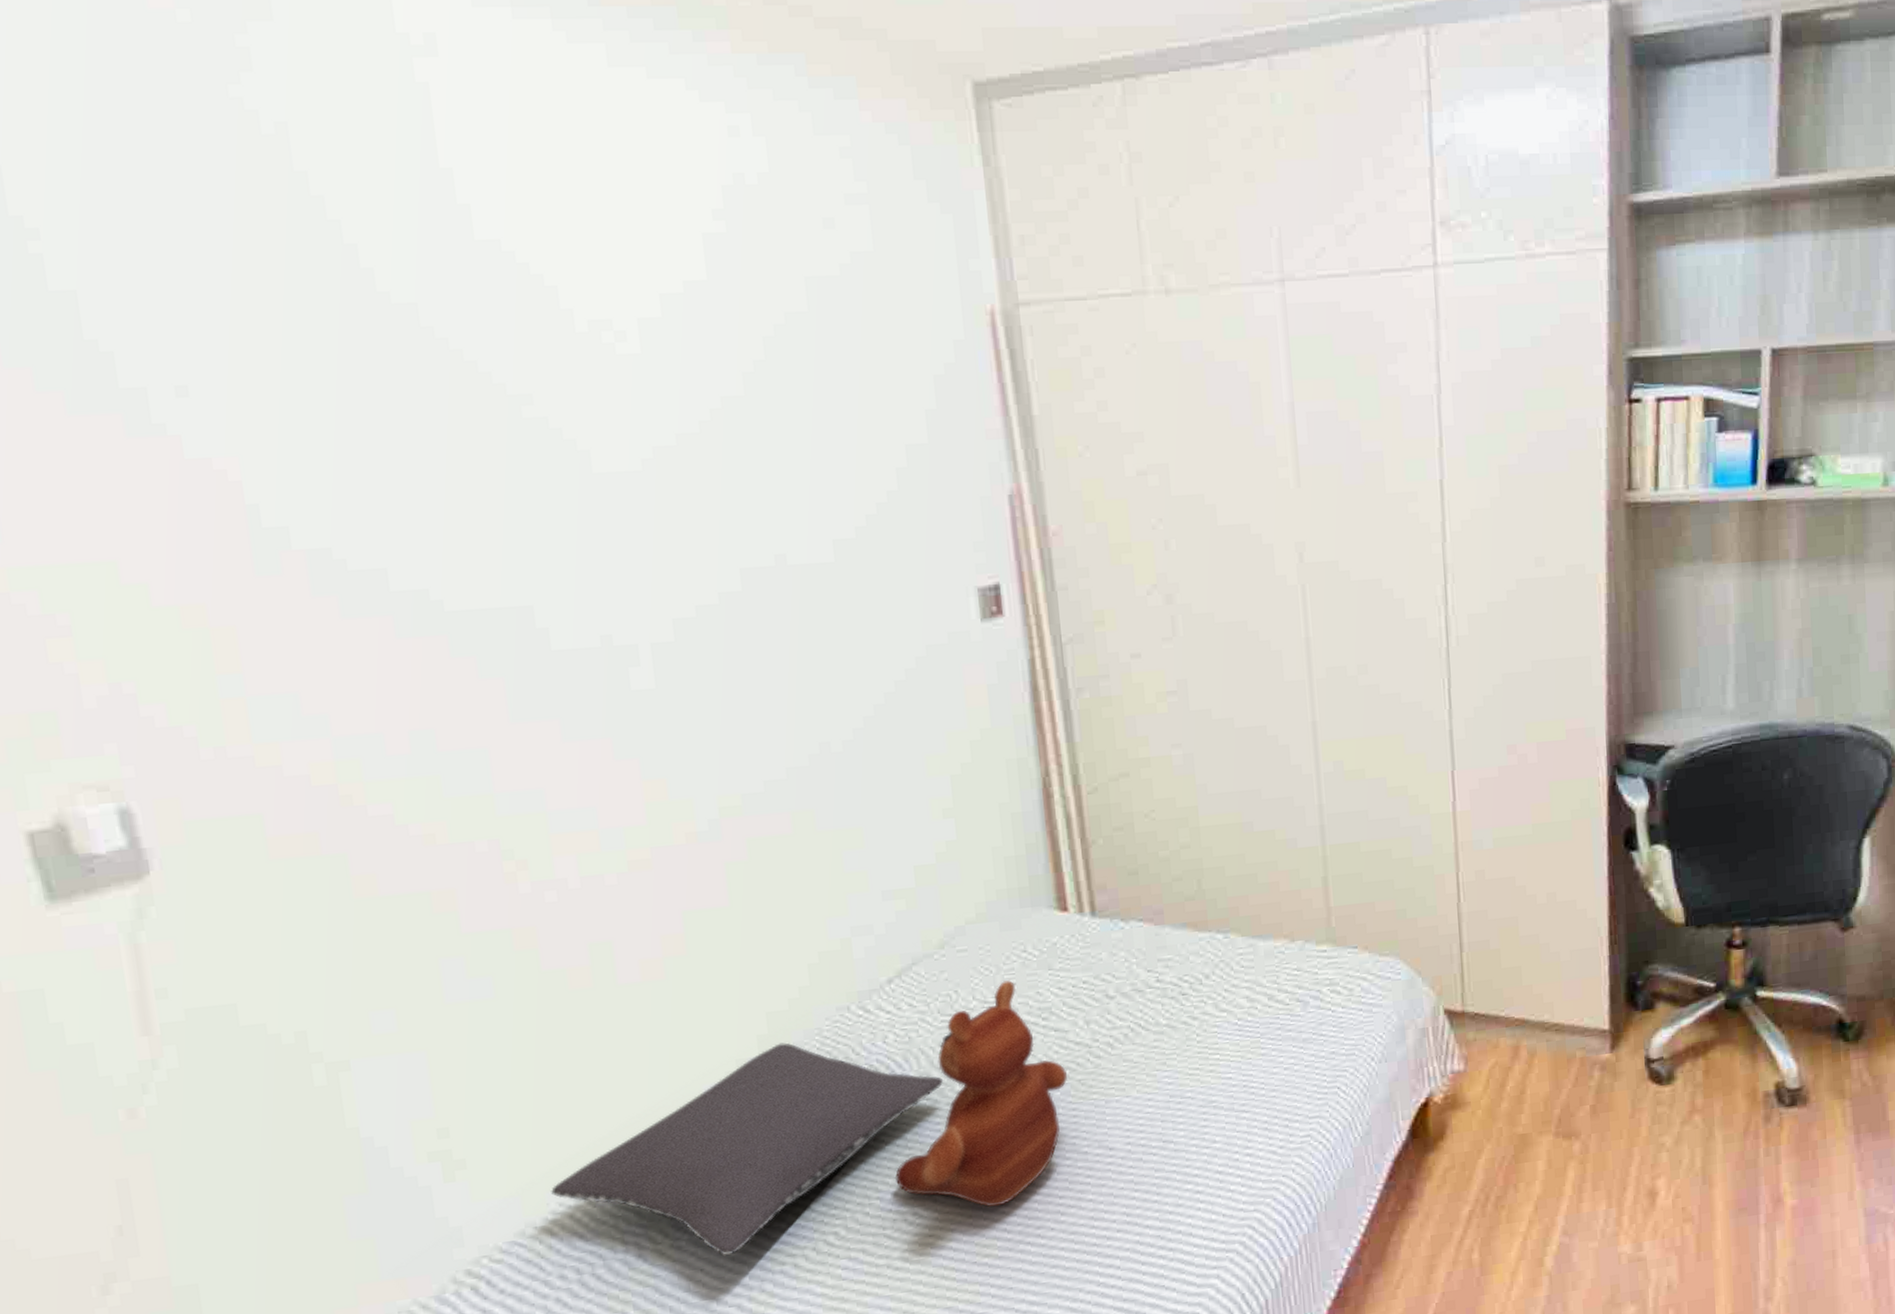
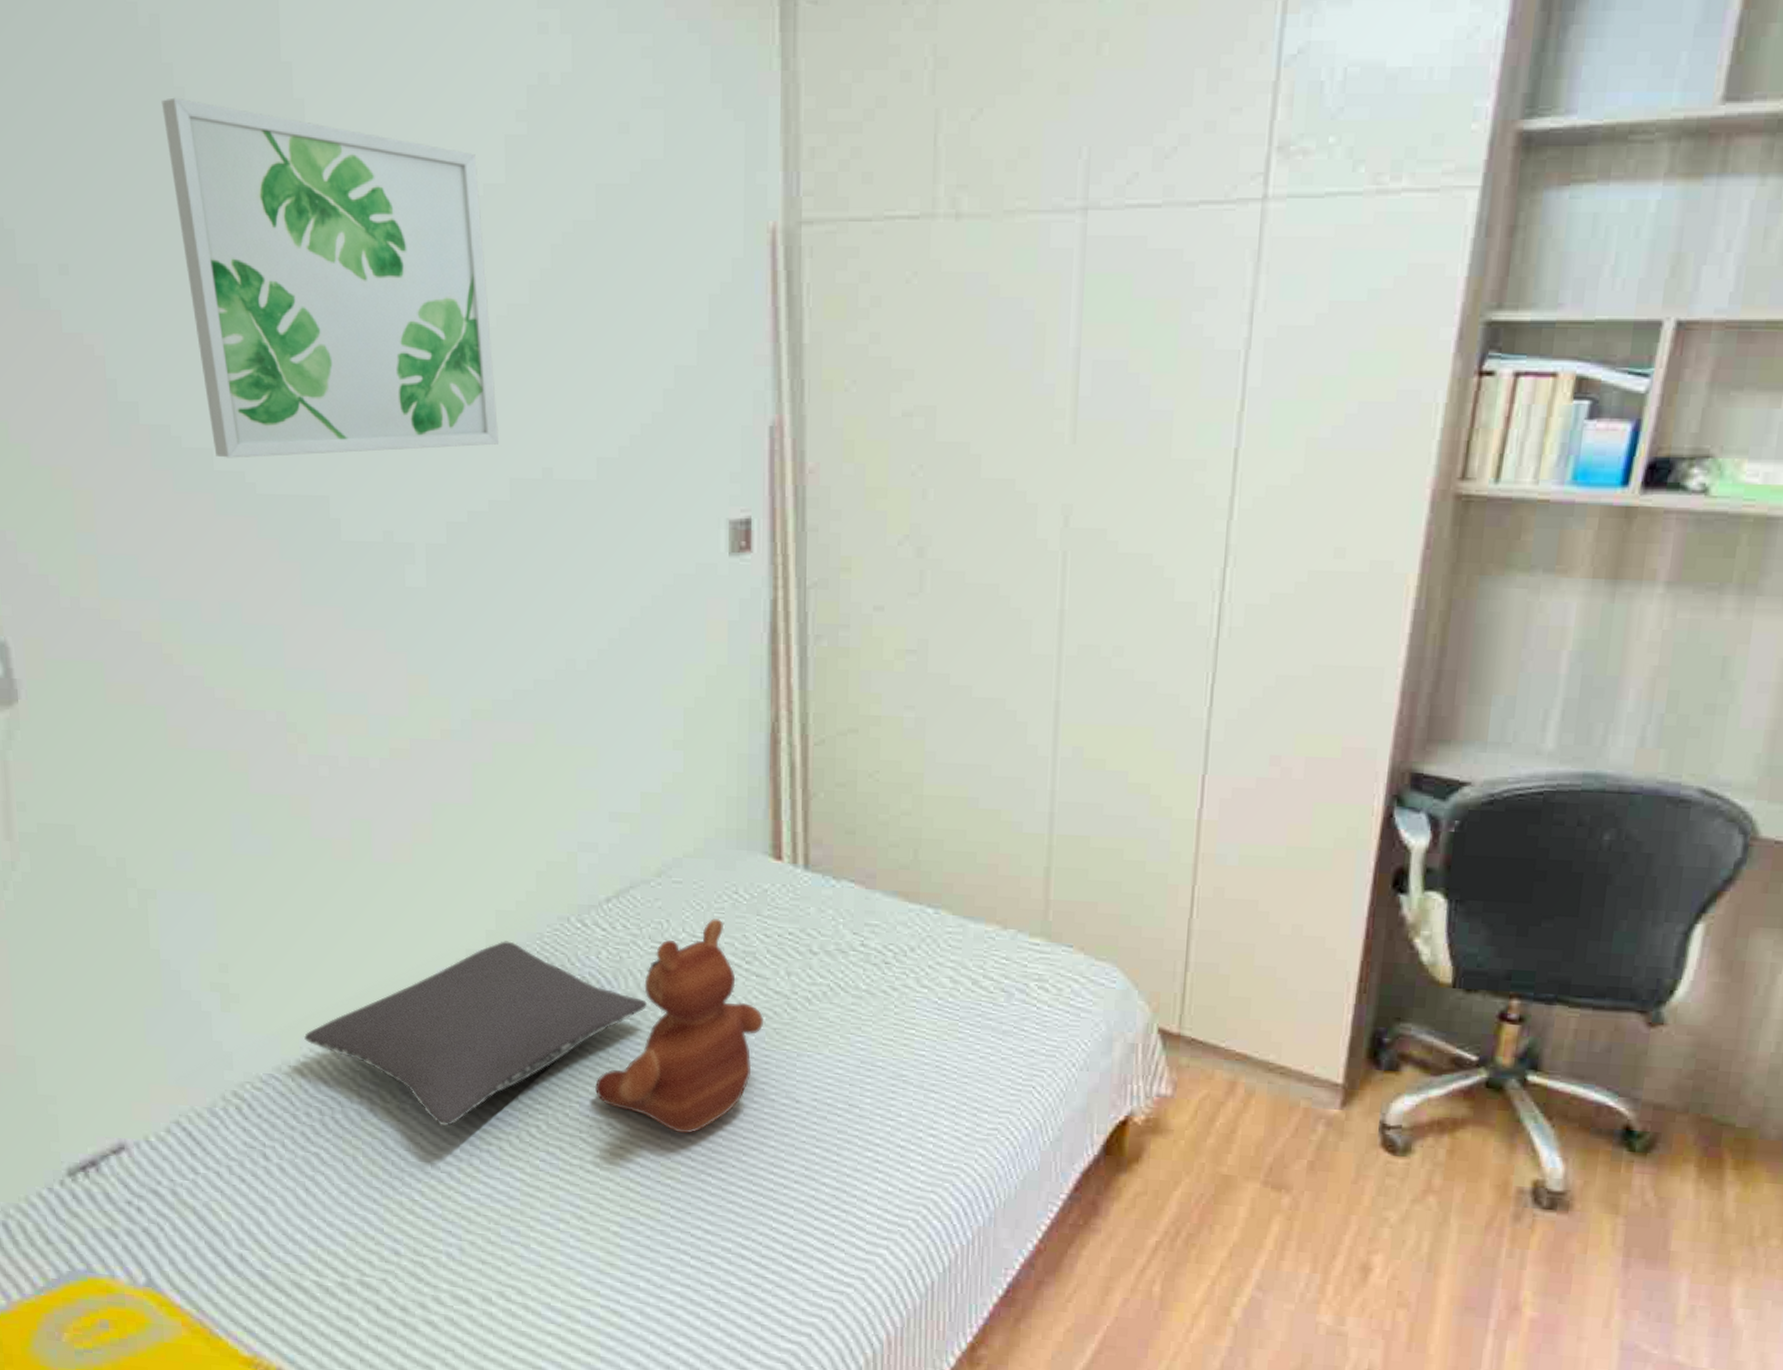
wall art: none [296,206,725,577] -> present [161,97,500,458]

